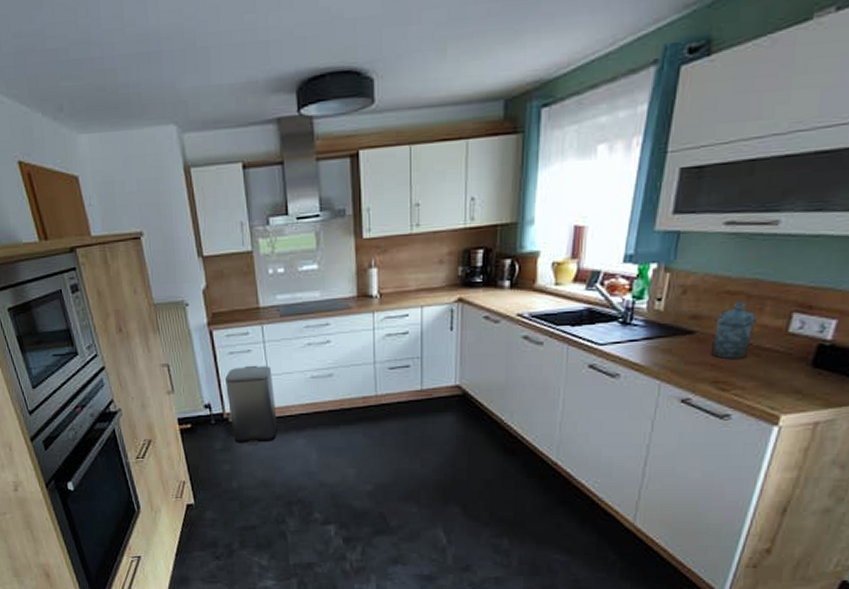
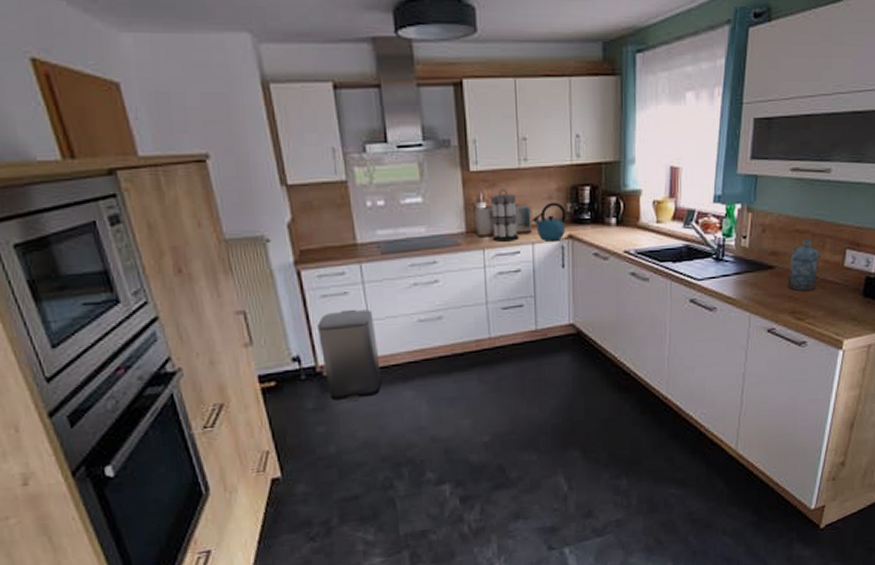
toaster: none [365,266,422,302] -> present [473,202,533,238]
spice rack: none [381,253,409,305] -> present [490,188,519,242]
kettle: none [422,266,458,305] -> present [532,202,567,242]

